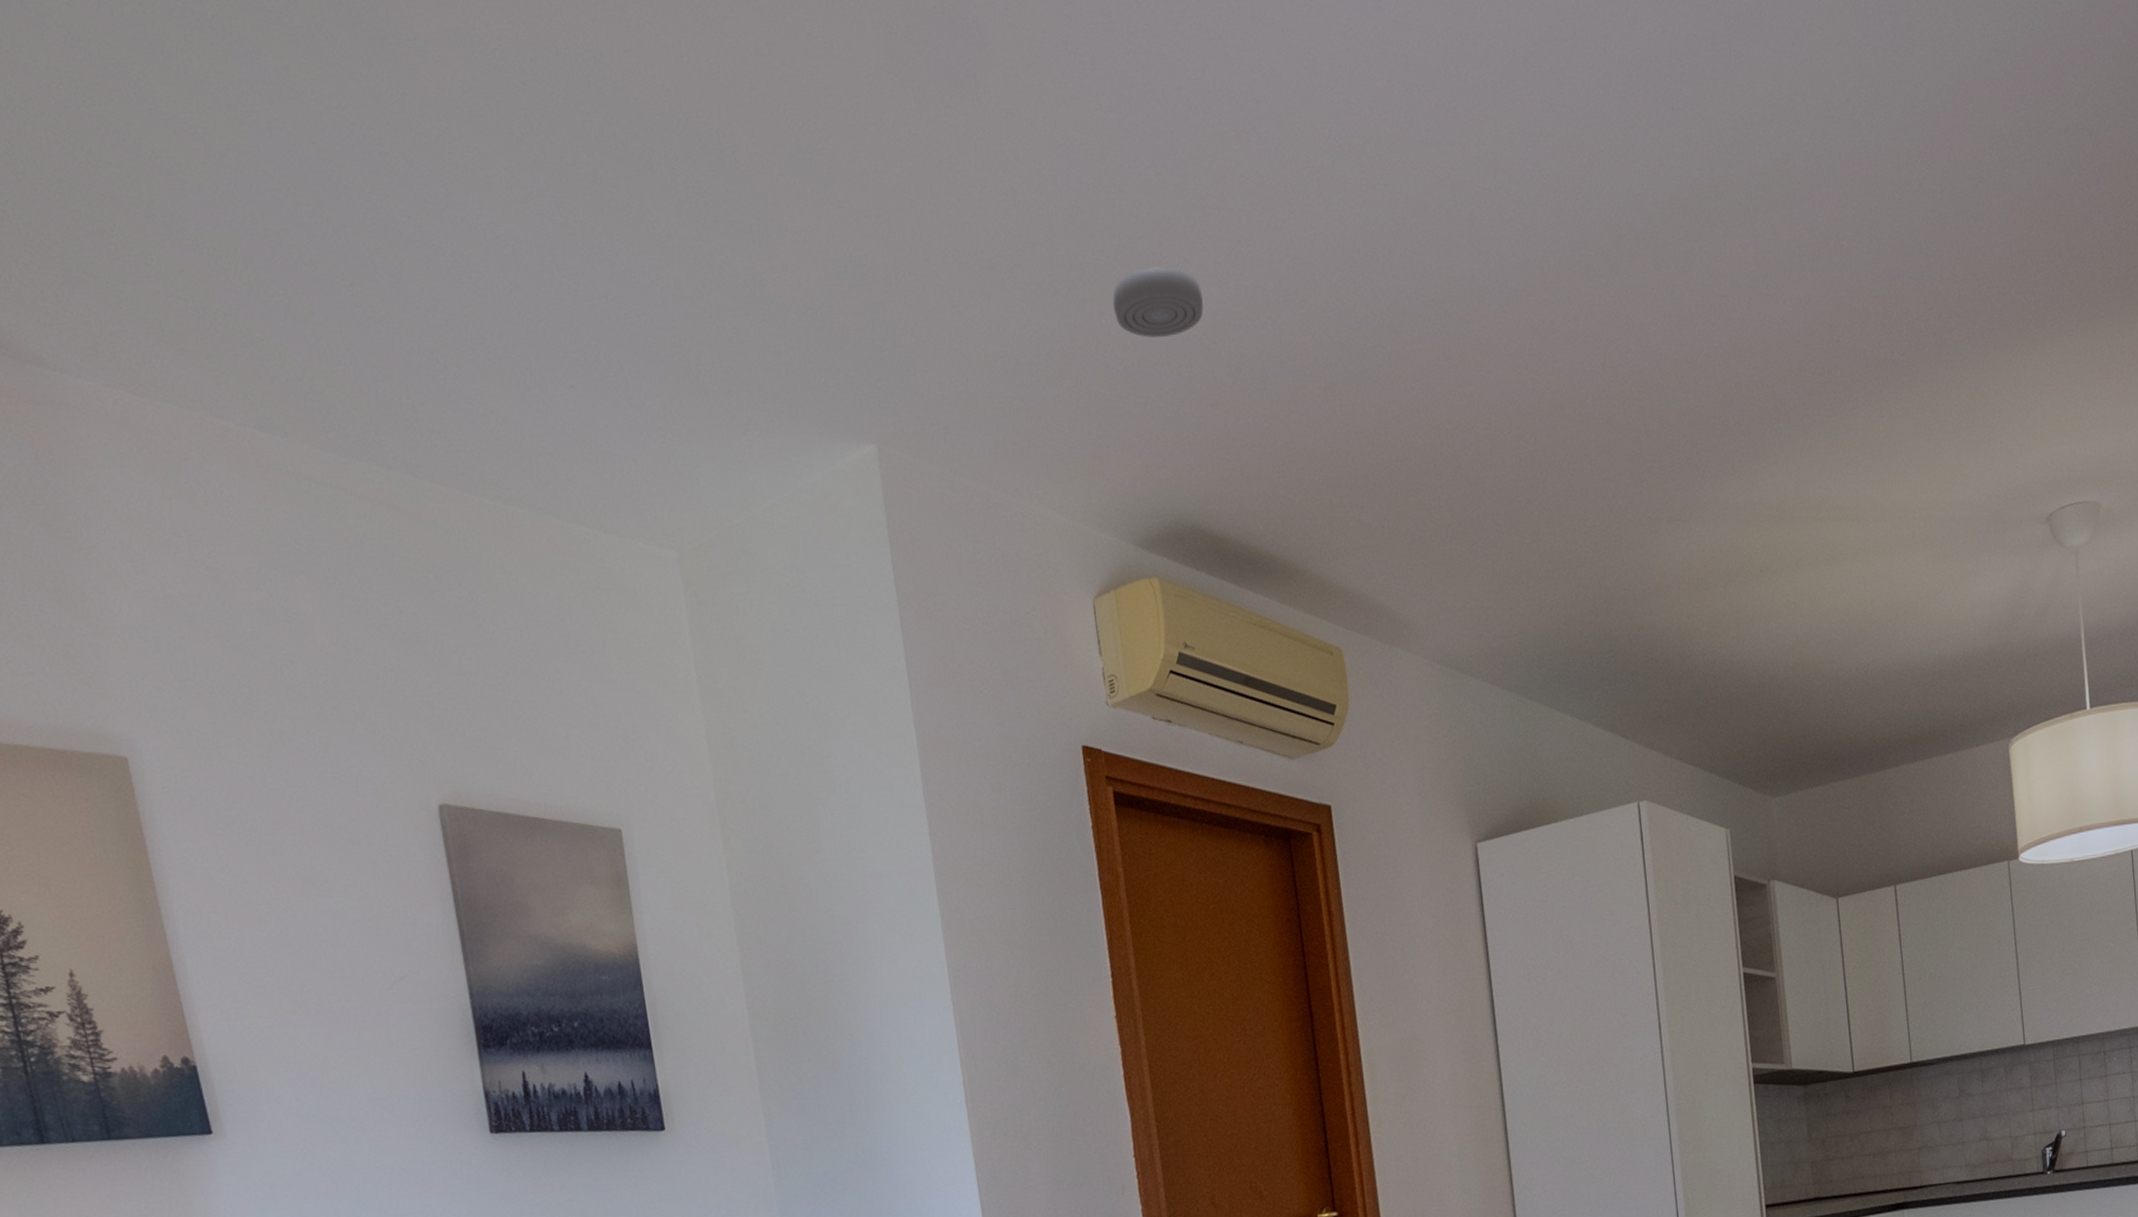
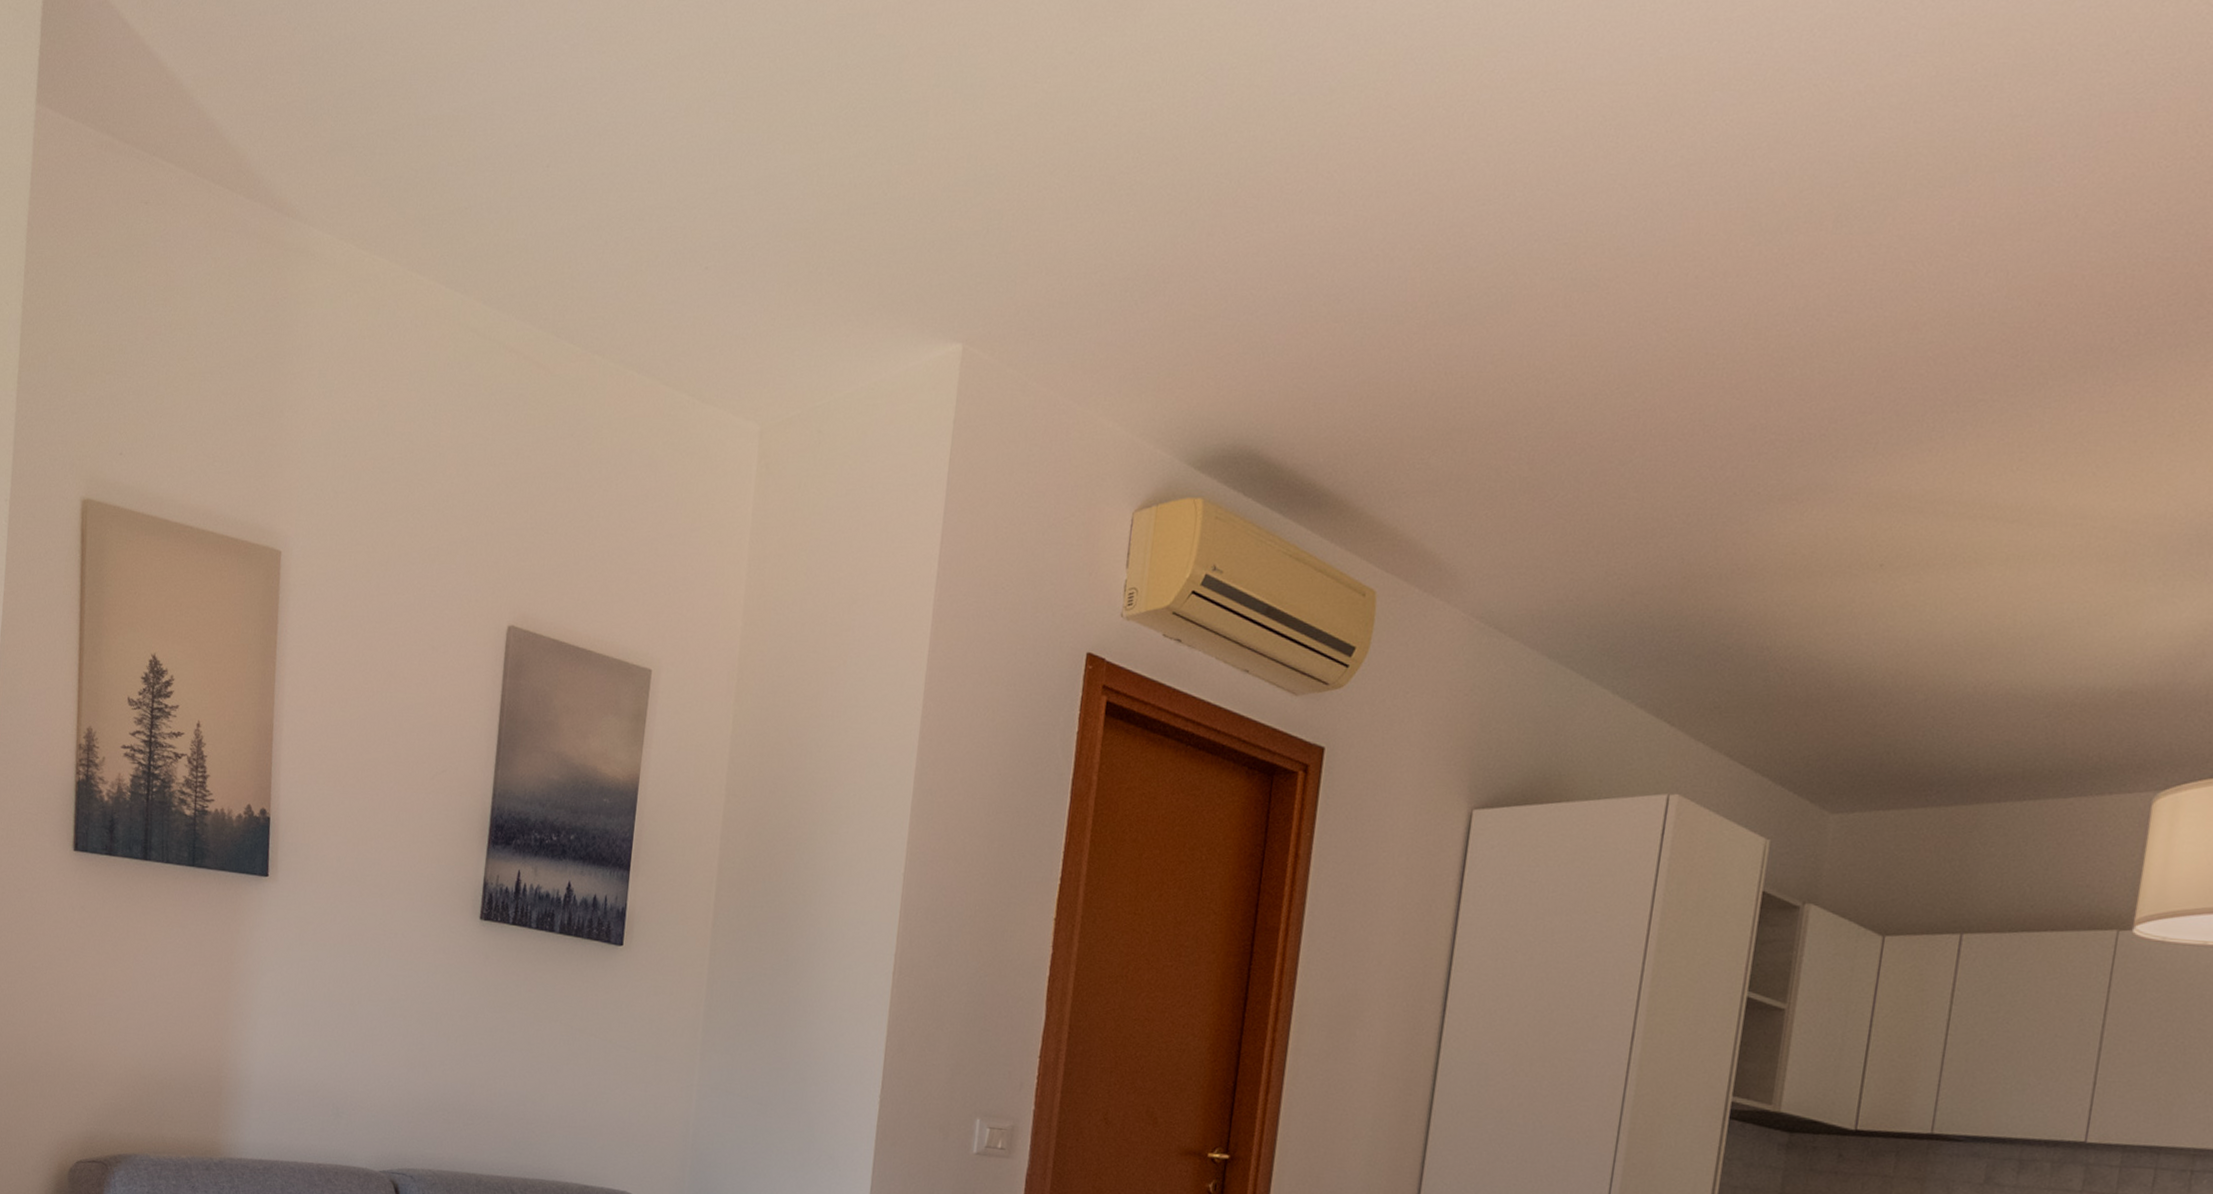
smoke detector: present [1112,266,1204,338] -> none [1223,193,1319,262]

